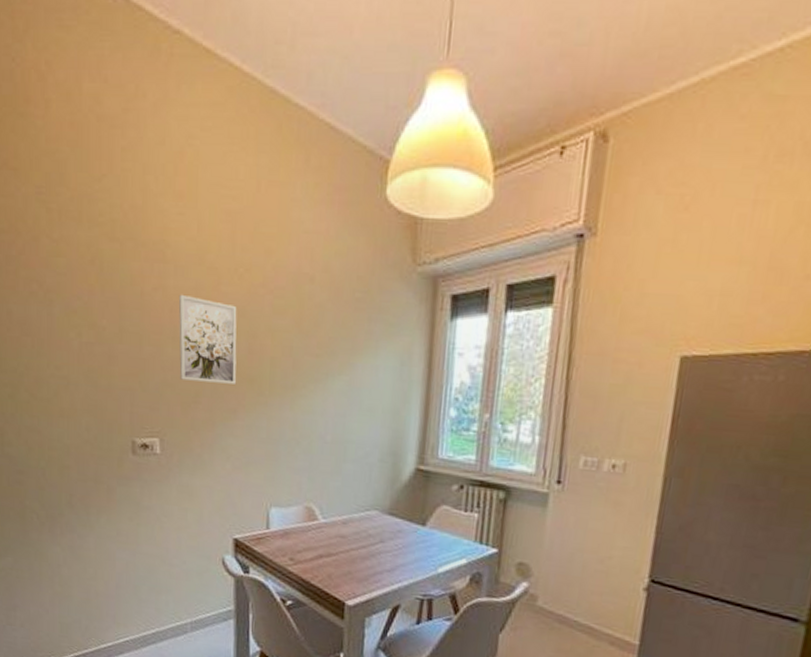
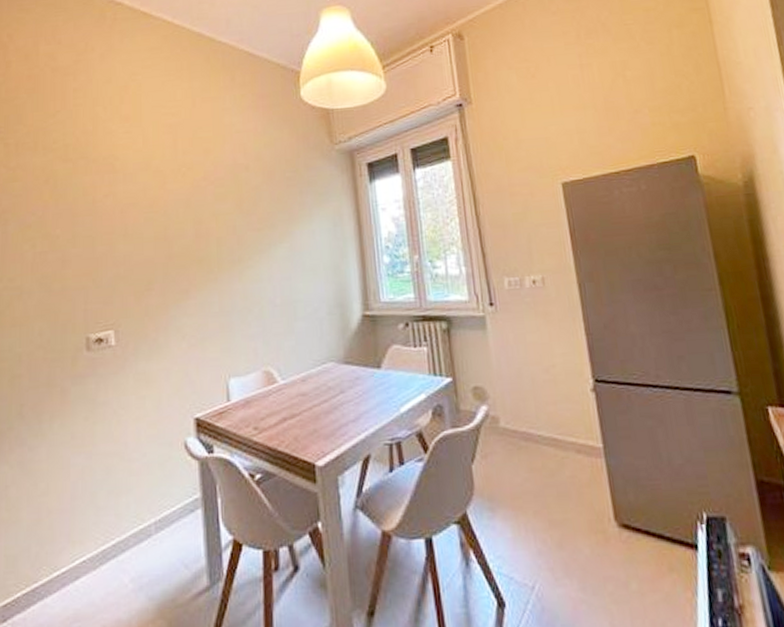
wall art: present [178,294,237,384] -> none [128,196,187,271]

